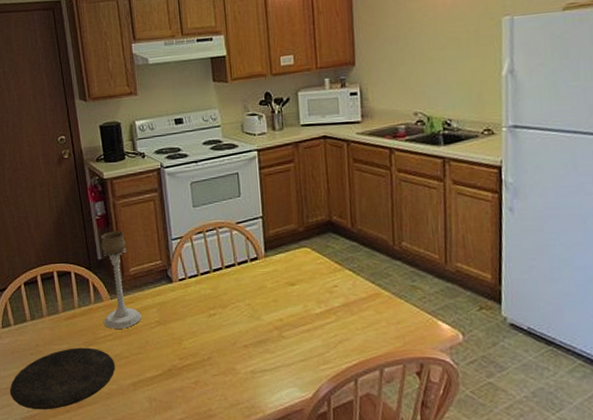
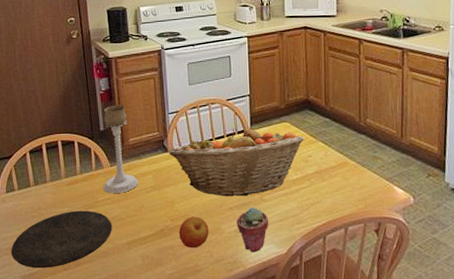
fruit basket: none [173,255,328,333] -> present [168,128,304,197]
apple: none [188,355,222,391] -> present [178,217,209,248]
potted succulent: none [253,344,290,396] -> present [237,207,269,253]

